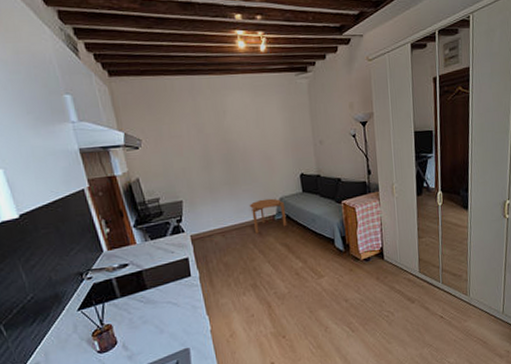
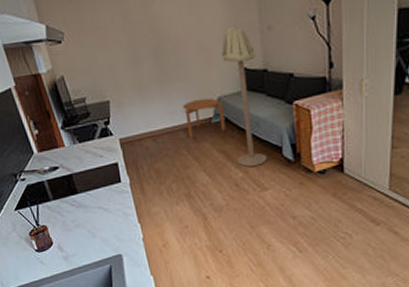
floor lamp: none [283,140,323,257] -> present [222,26,268,166]

